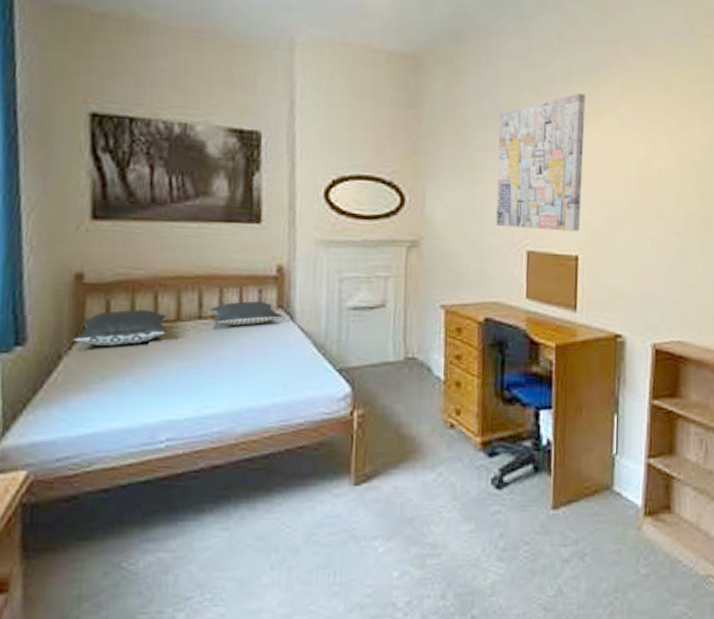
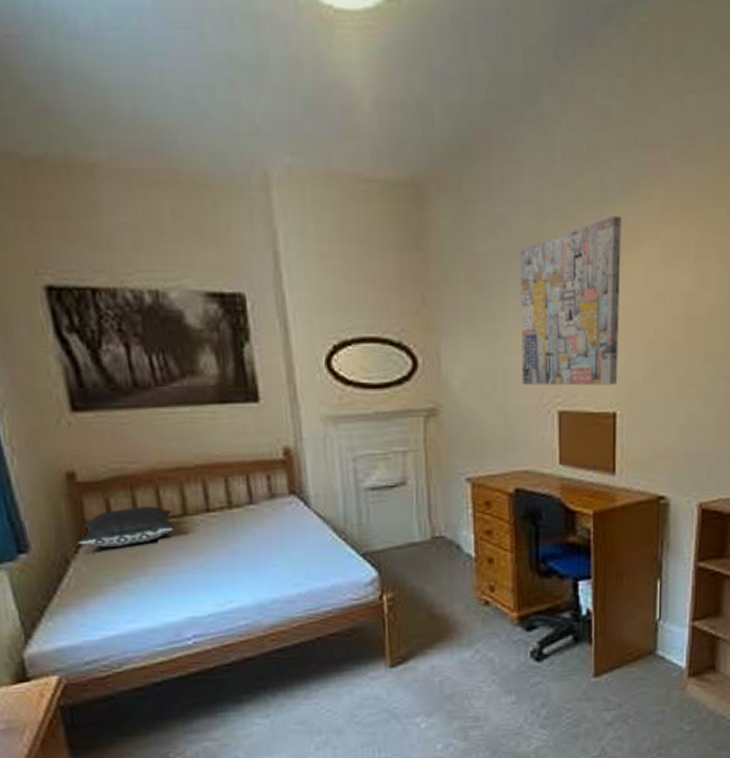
pillow: present [210,301,282,326] -> none [217,489,296,516]

